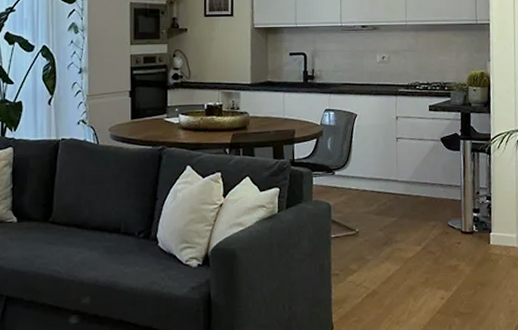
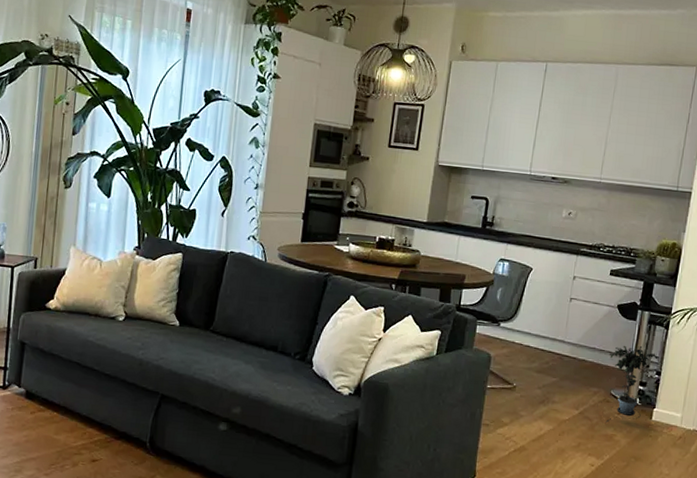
potted plant: none [437,174,493,254] -> present [597,345,659,423]

